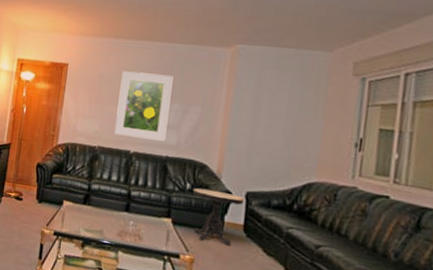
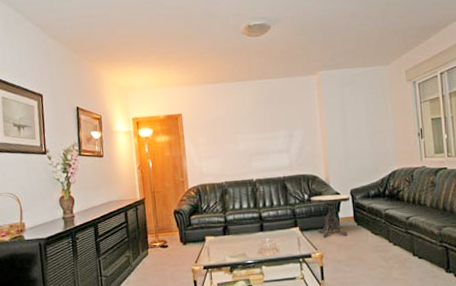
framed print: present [114,71,173,141] -> none [231,107,280,168]

